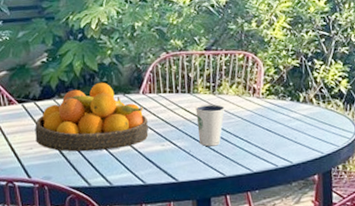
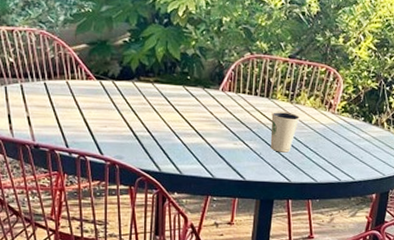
fruit bowl: present [35,82,149,152] -> none [111,72,225,140]

